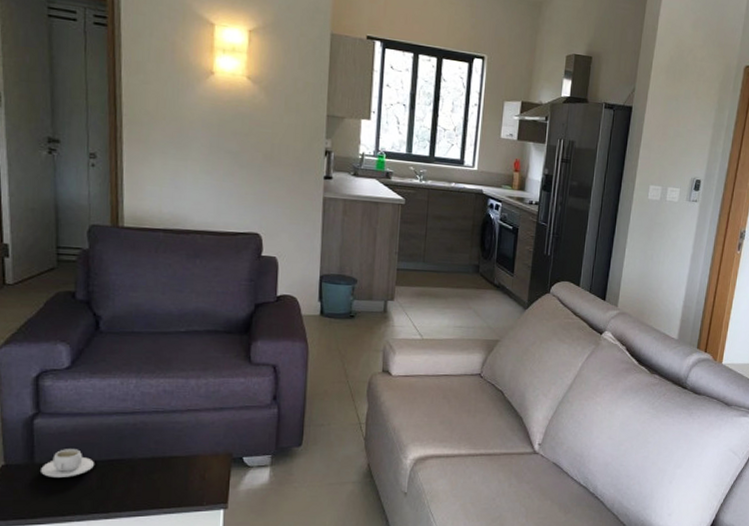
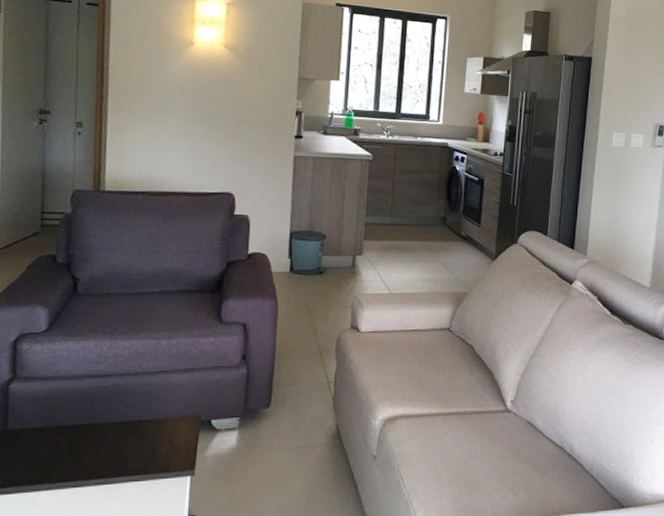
teacup: present [41,449,94,477] -> none [13,414,65,444]

